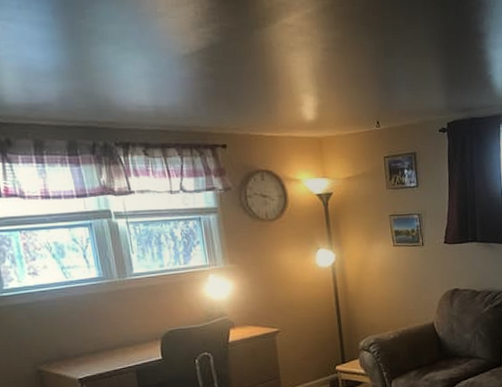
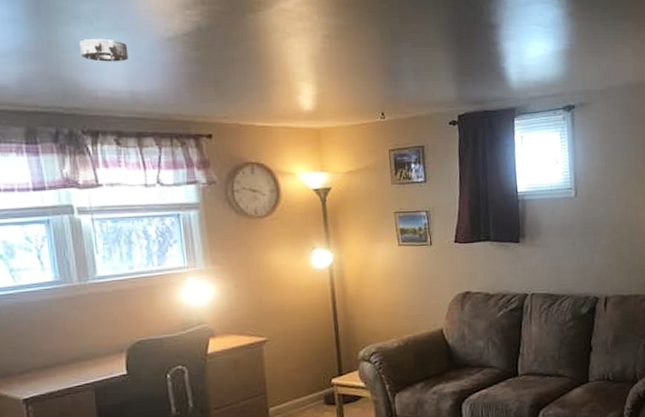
smoke detector: none [109,57,152,79] -> present [80,38,129,62]

